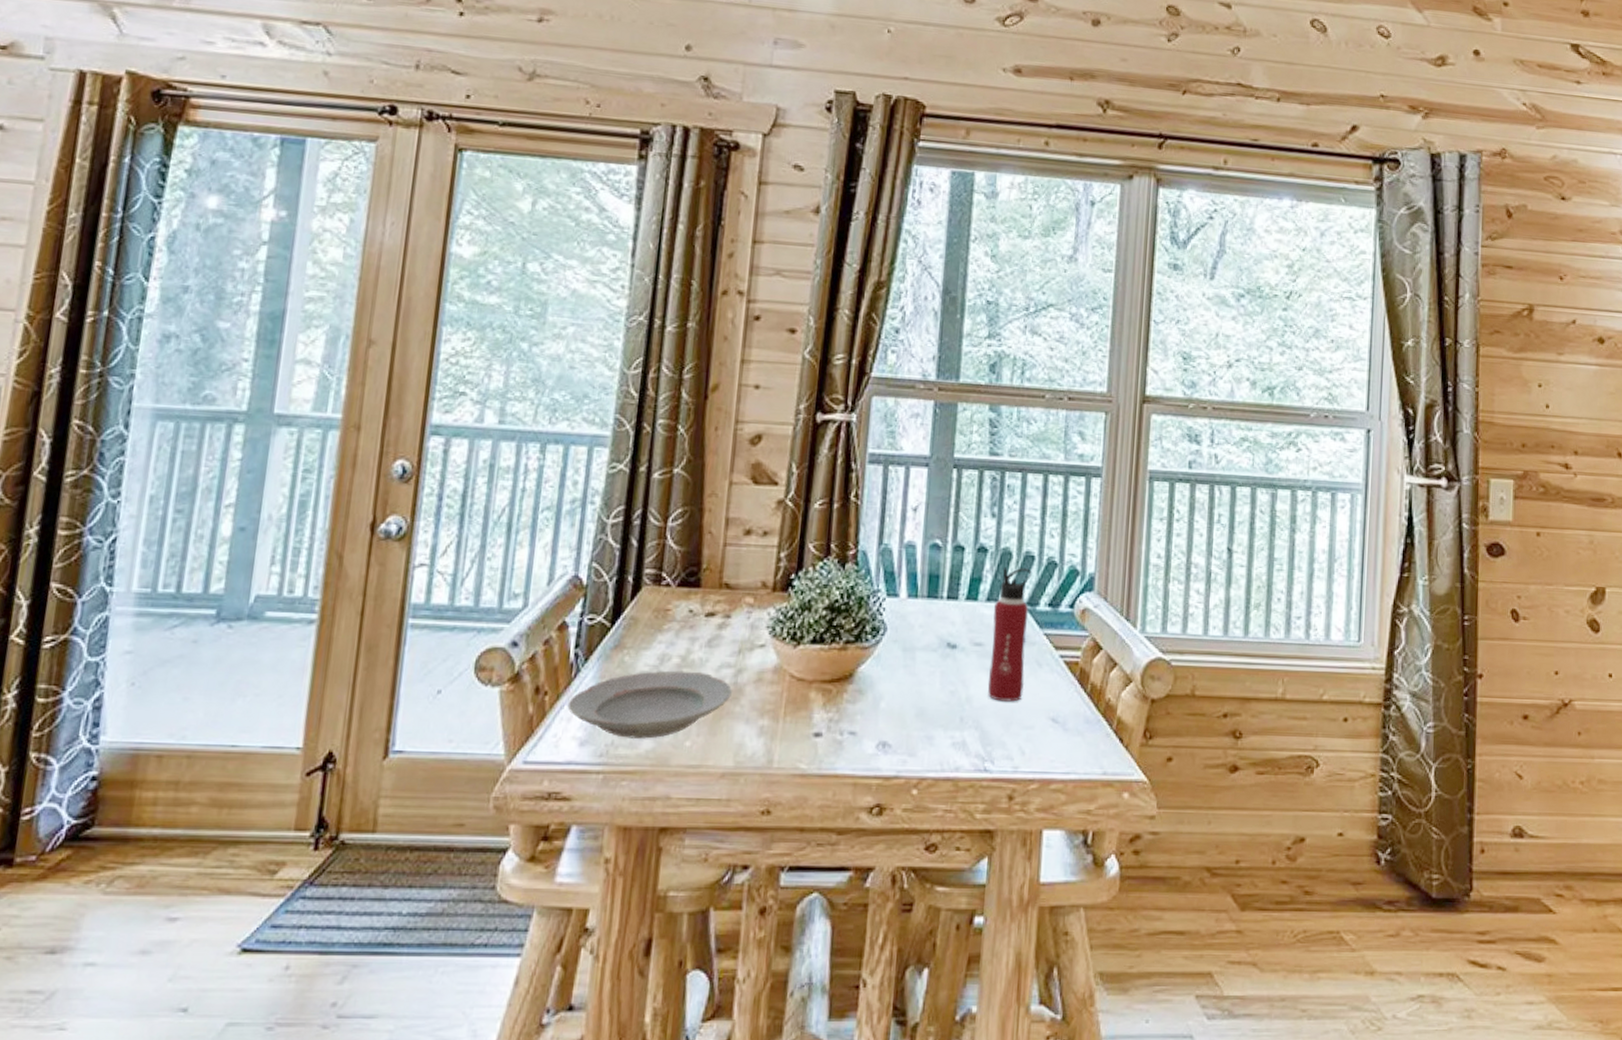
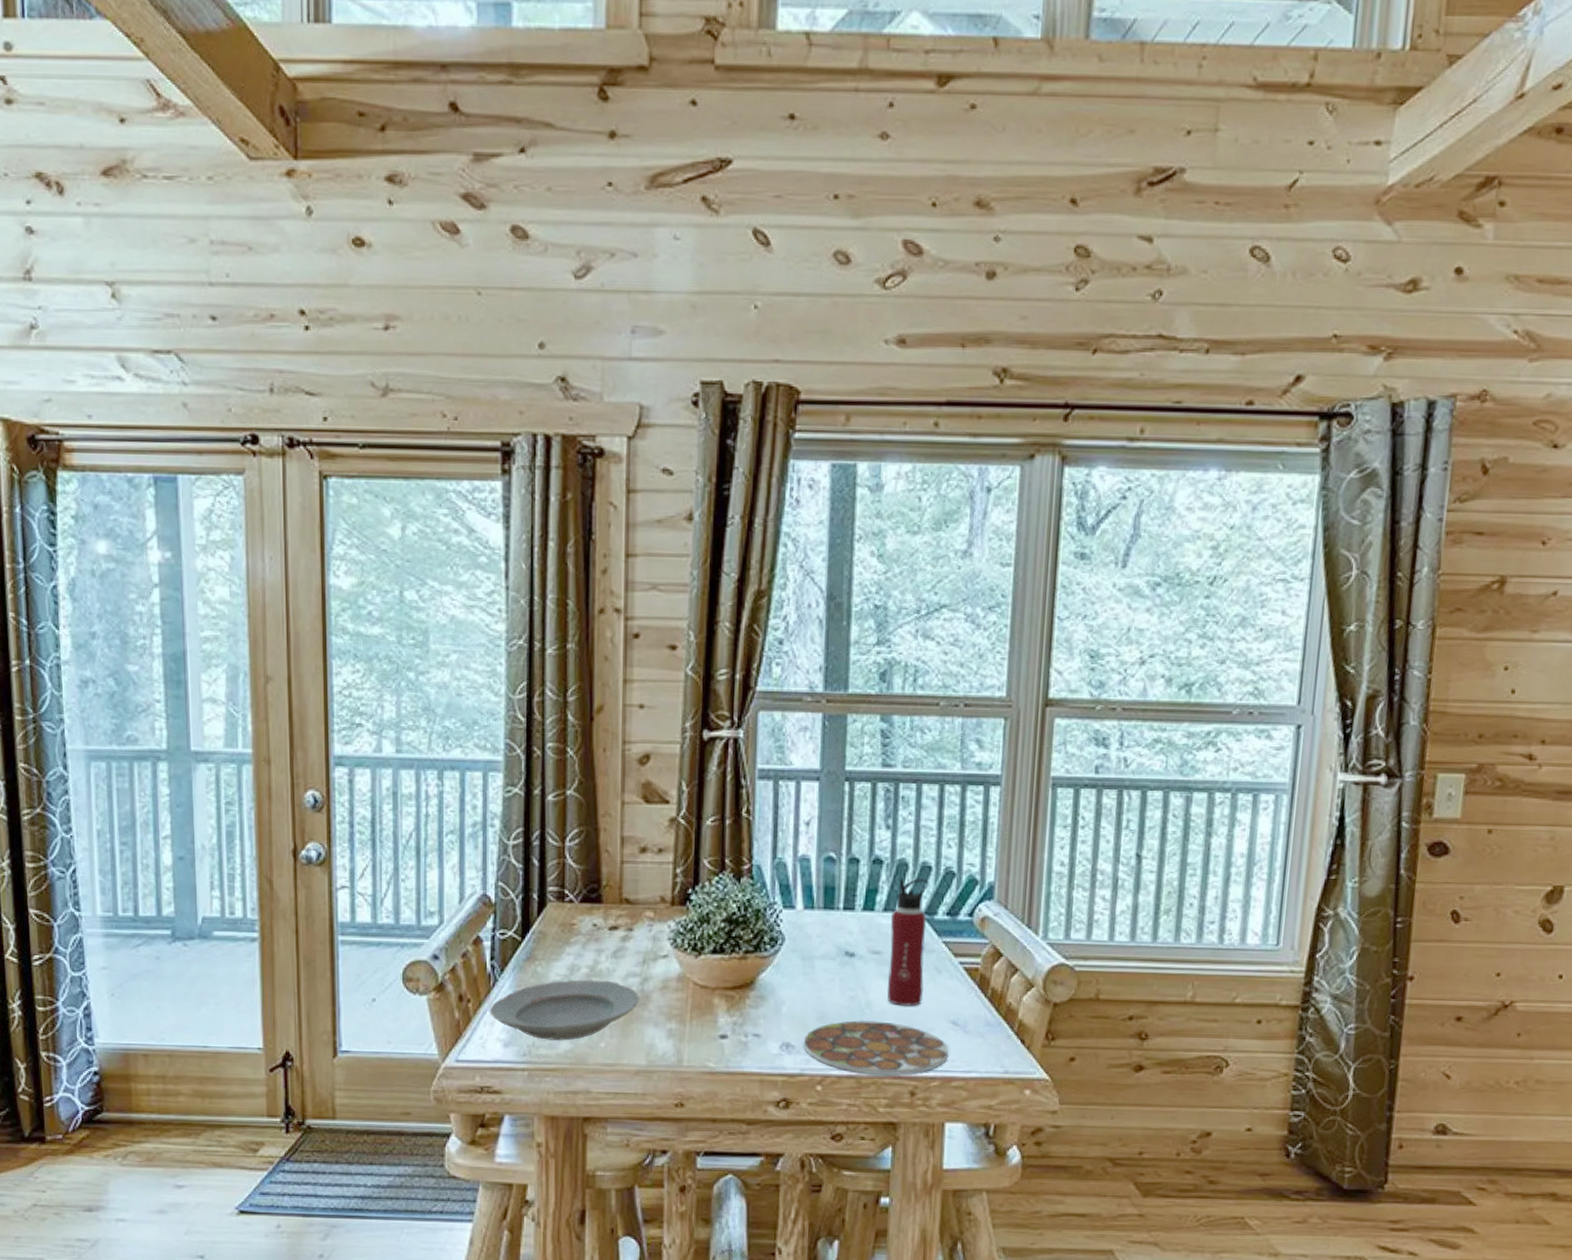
plate: none [900,717,1048,778] -> present [803,1020,949,1076]

